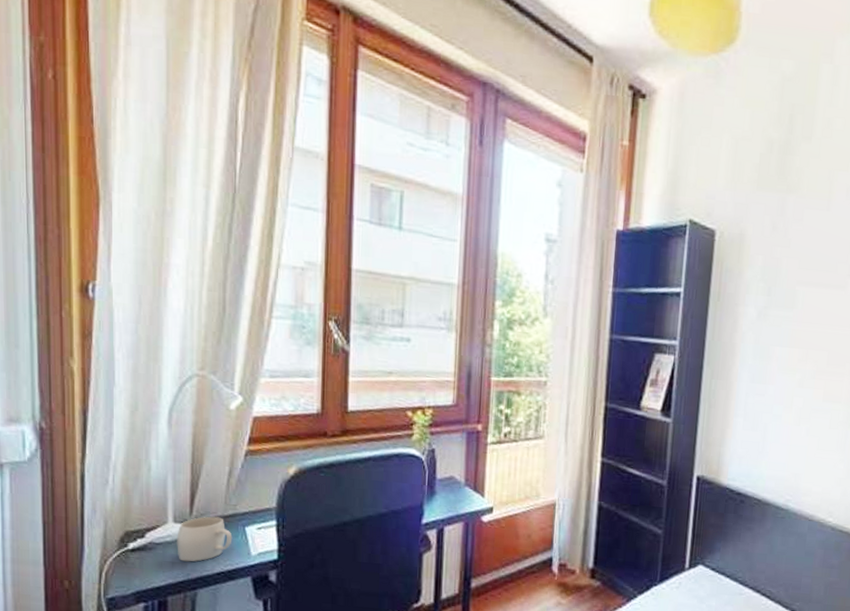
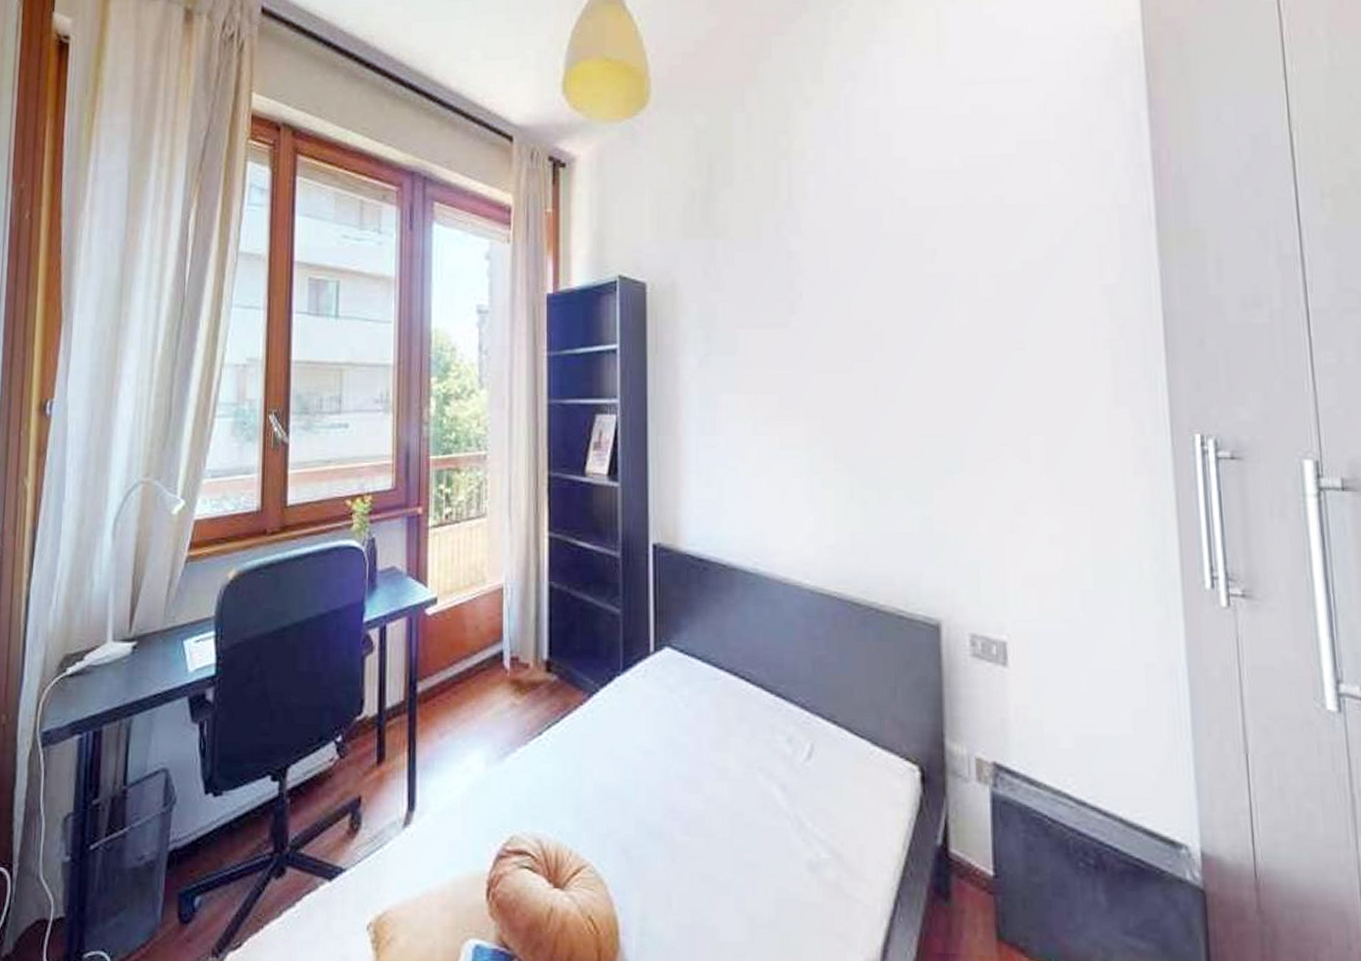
mug: present [177,516,233,562] -> none [114,631,171,685]

